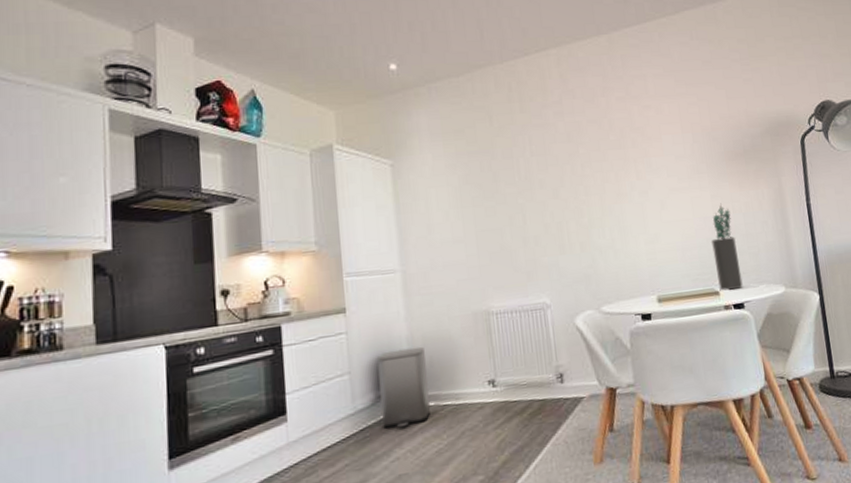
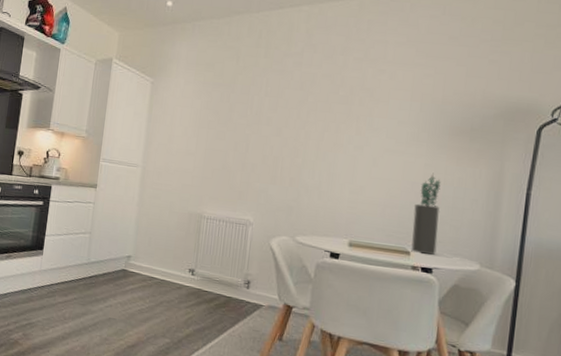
pedal bin: present [377,346,430,430] -> none [105,225,147,285]

